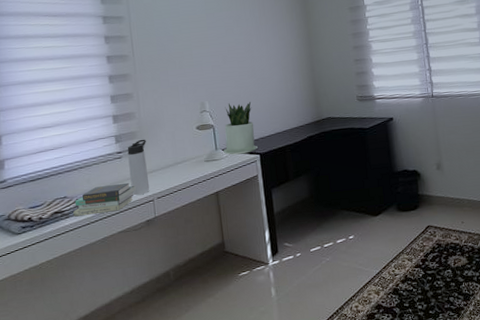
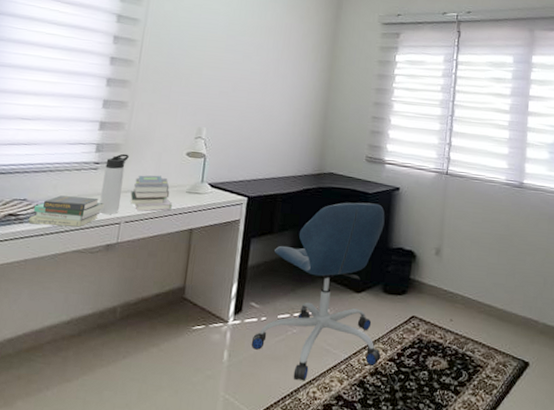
books: none [156,151,195,187] -> present [130,175,172,212]
planter: present [223,102,258,155] -> none [208,134,252,194]
office chair: none [292,136,408,300] -> present [251,202,385,381]

